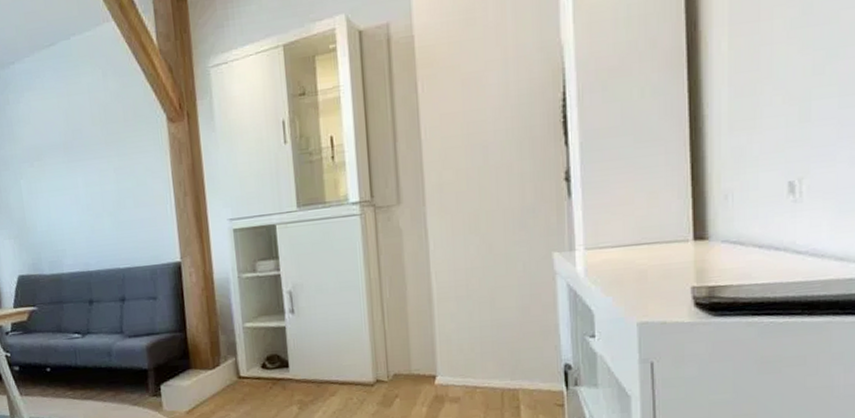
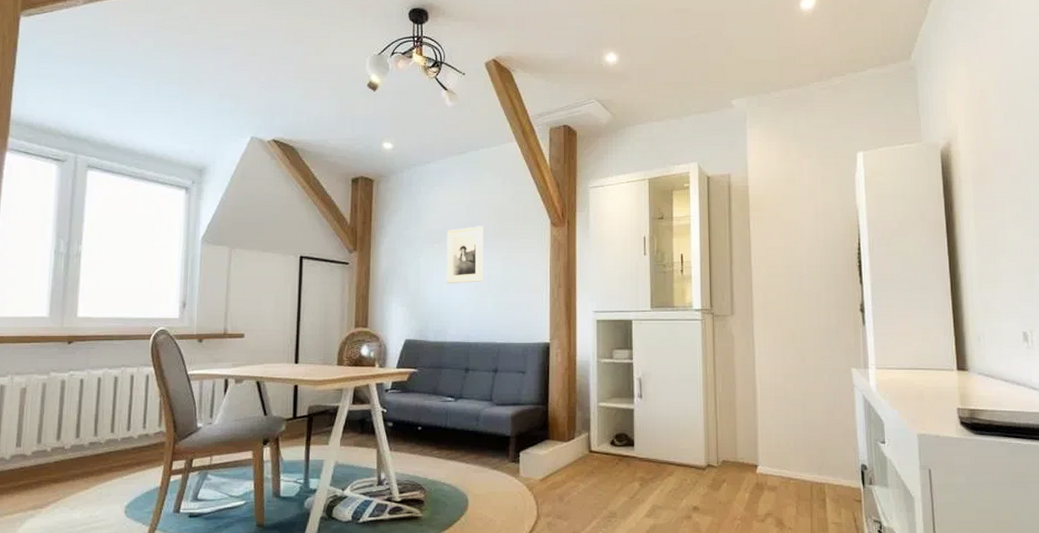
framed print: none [45,133,96,208] -> present [446,226,483,284]

